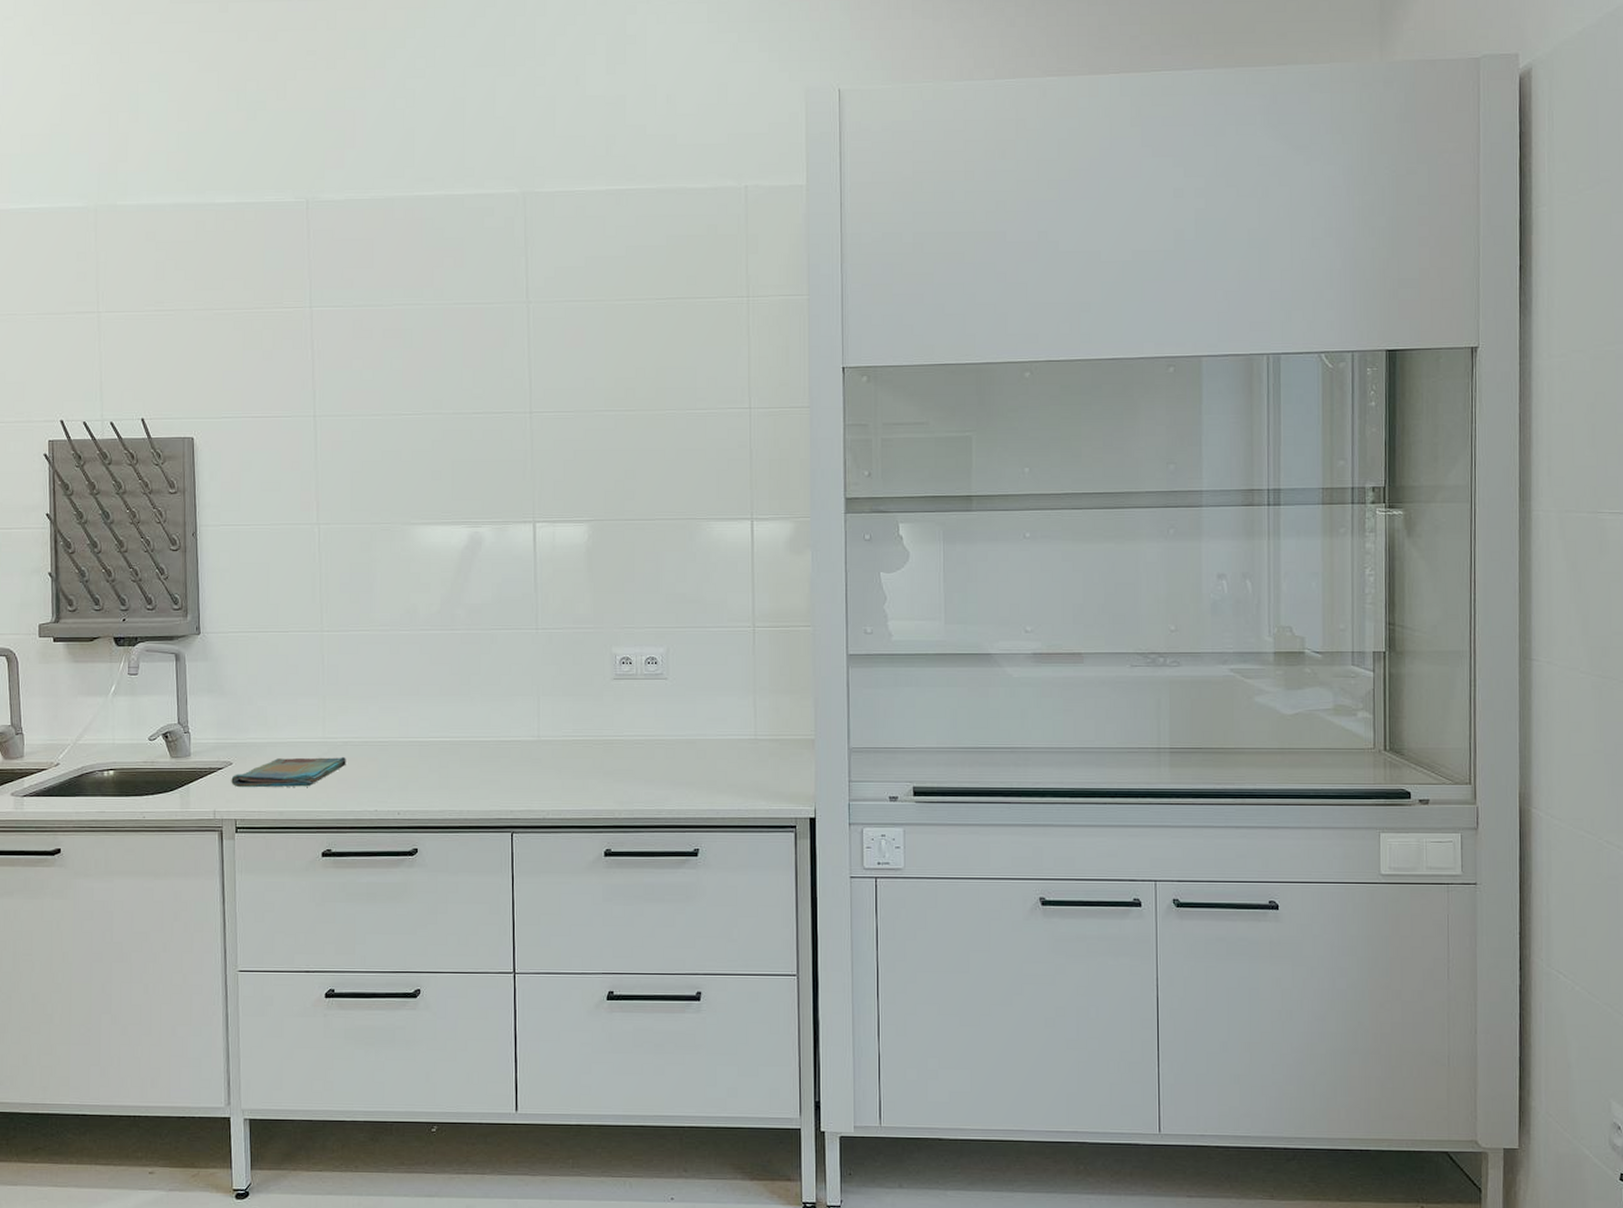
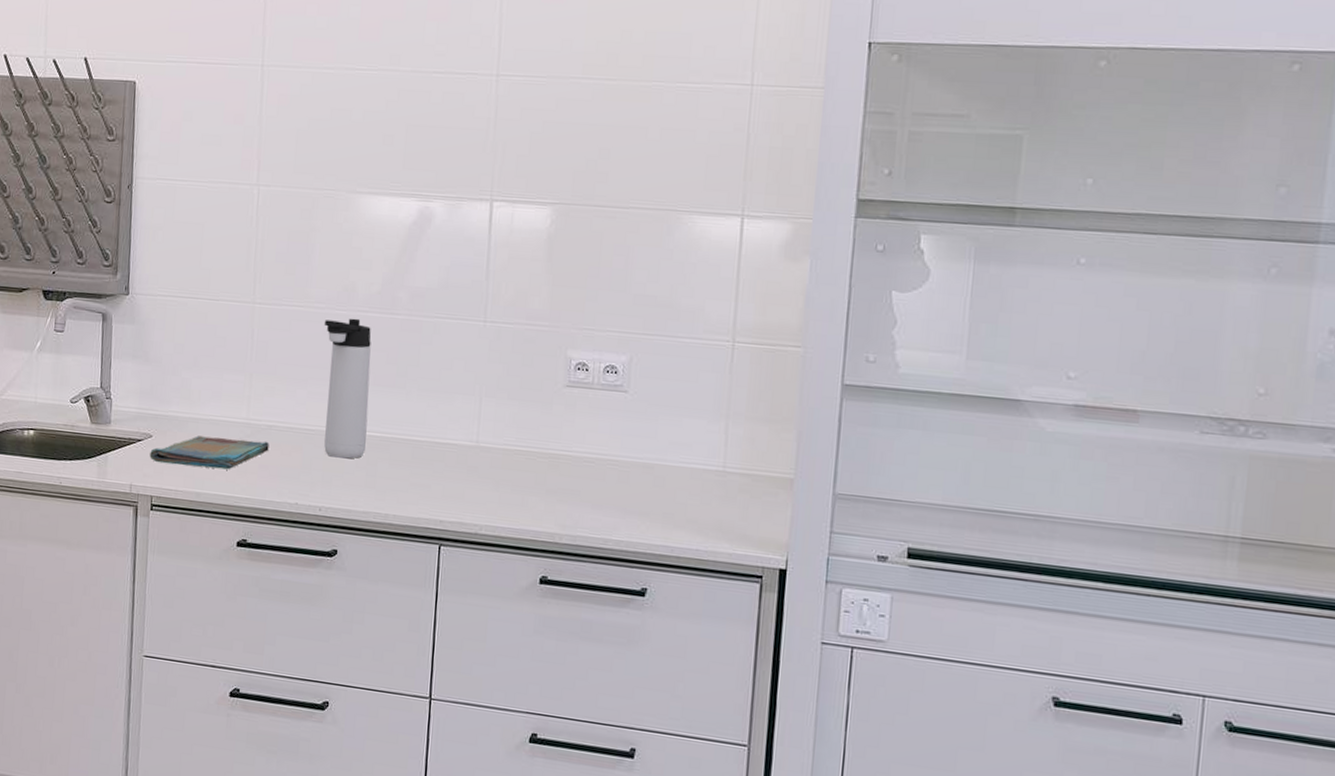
thermos bottle: none [389,637,438,764] -> present [324,318,371,459]

